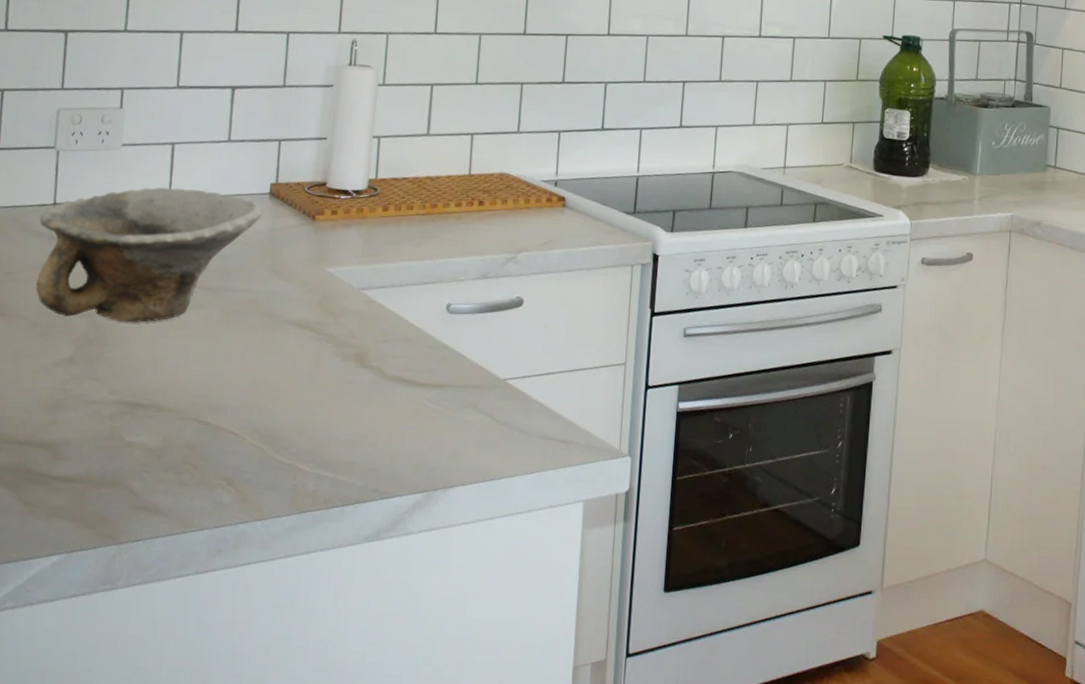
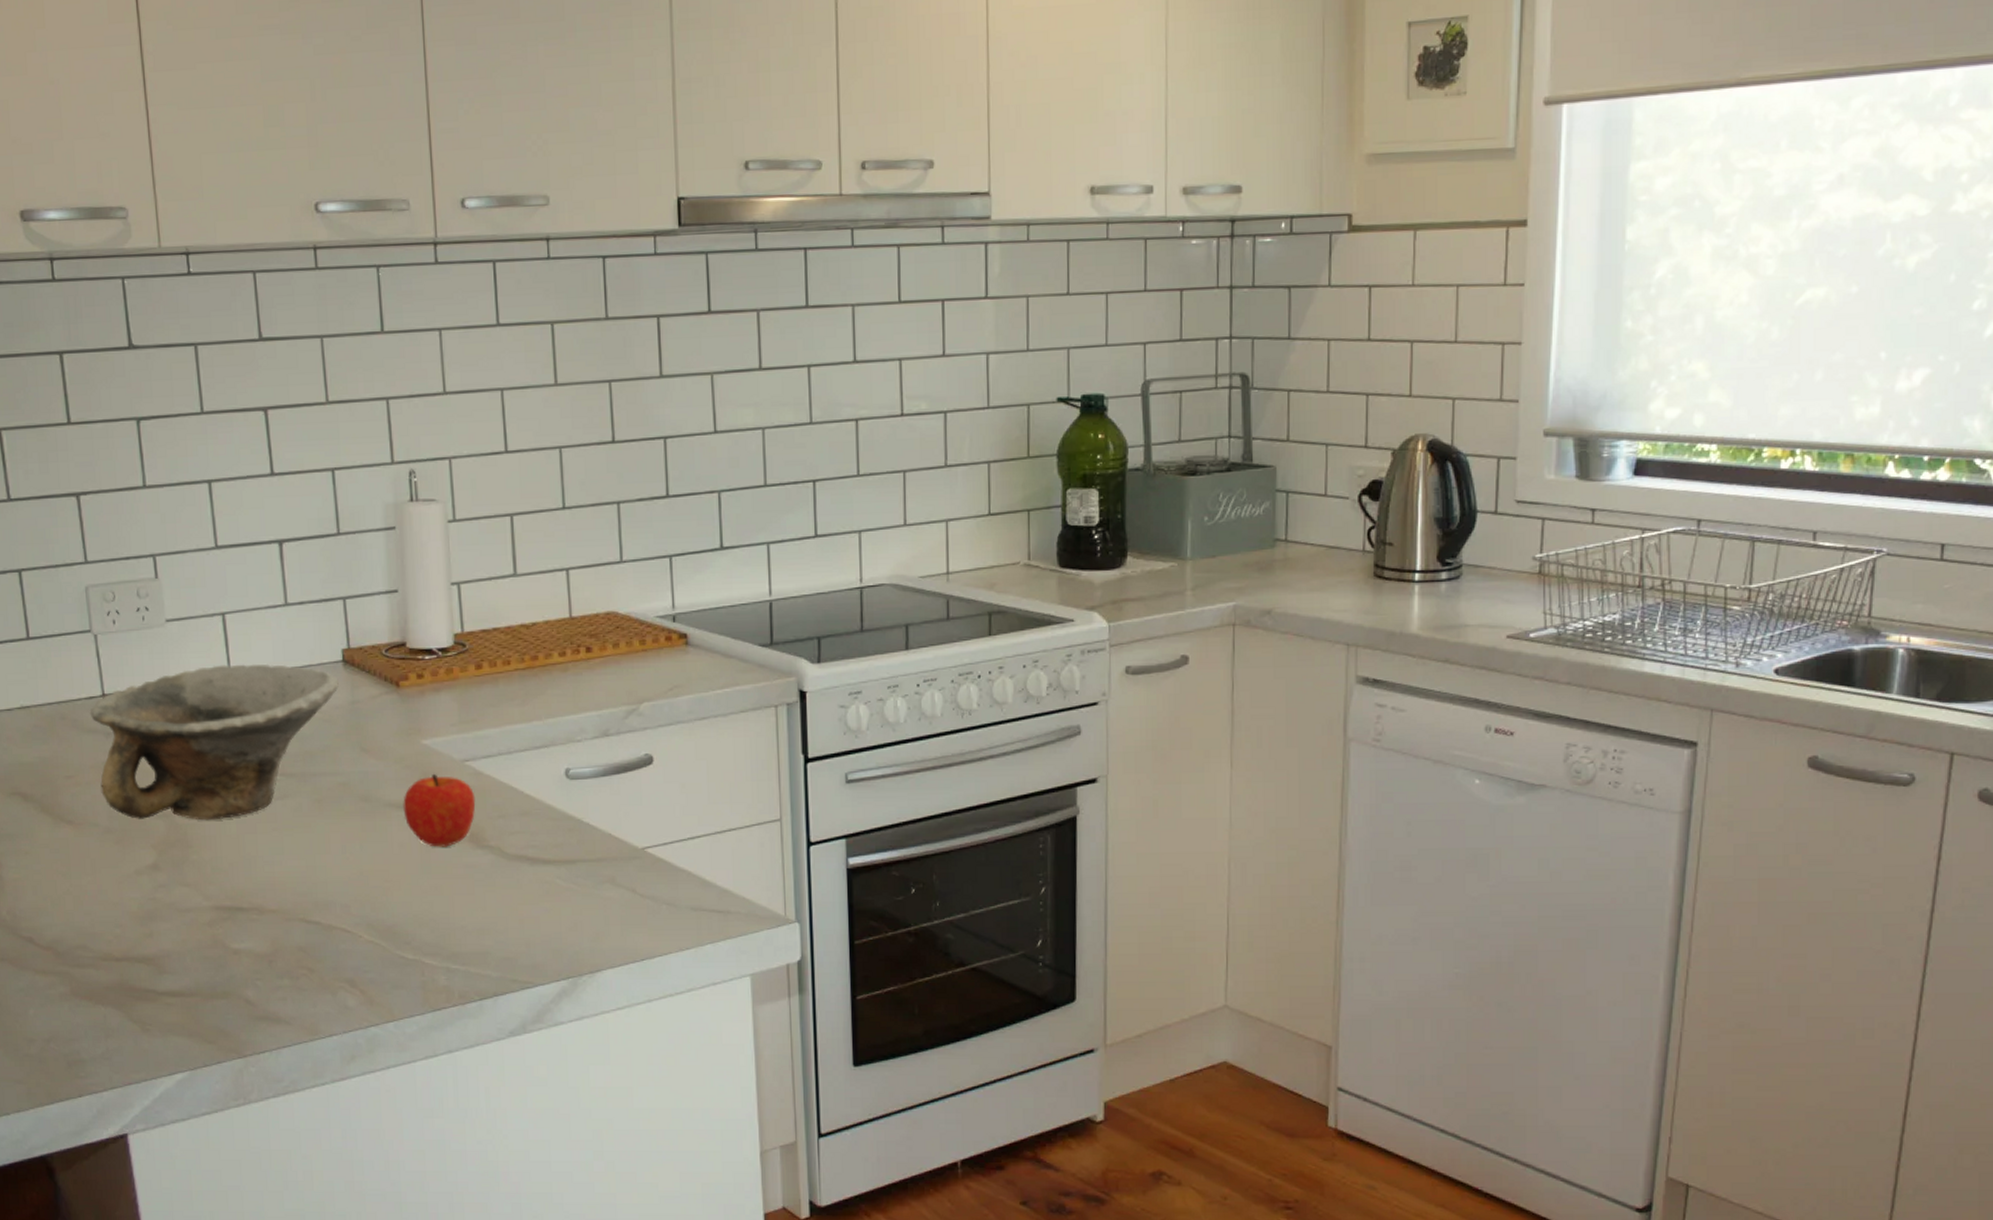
fruit: none [300,298,366,364] -> present [403,773,476,847]

